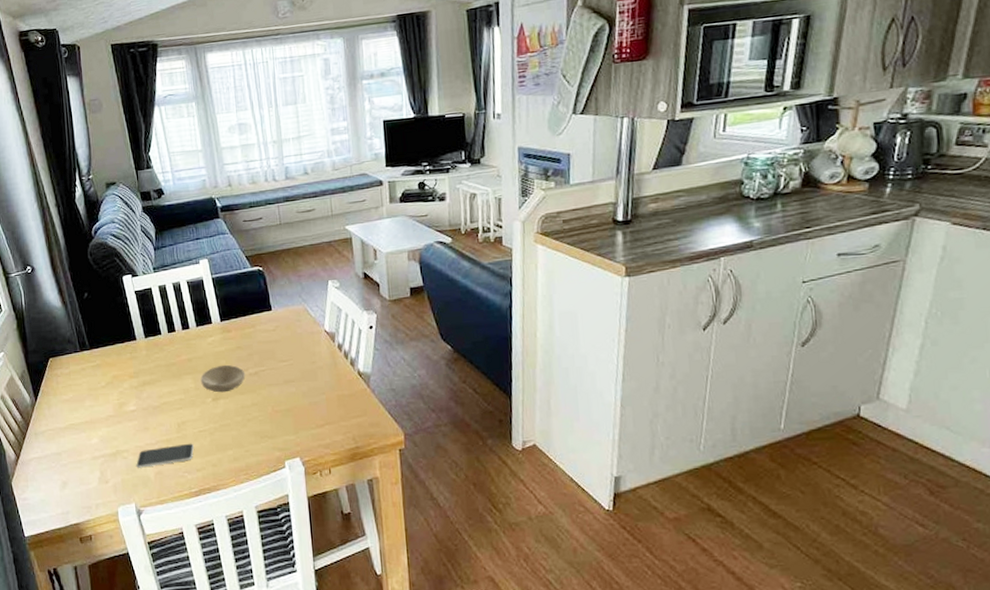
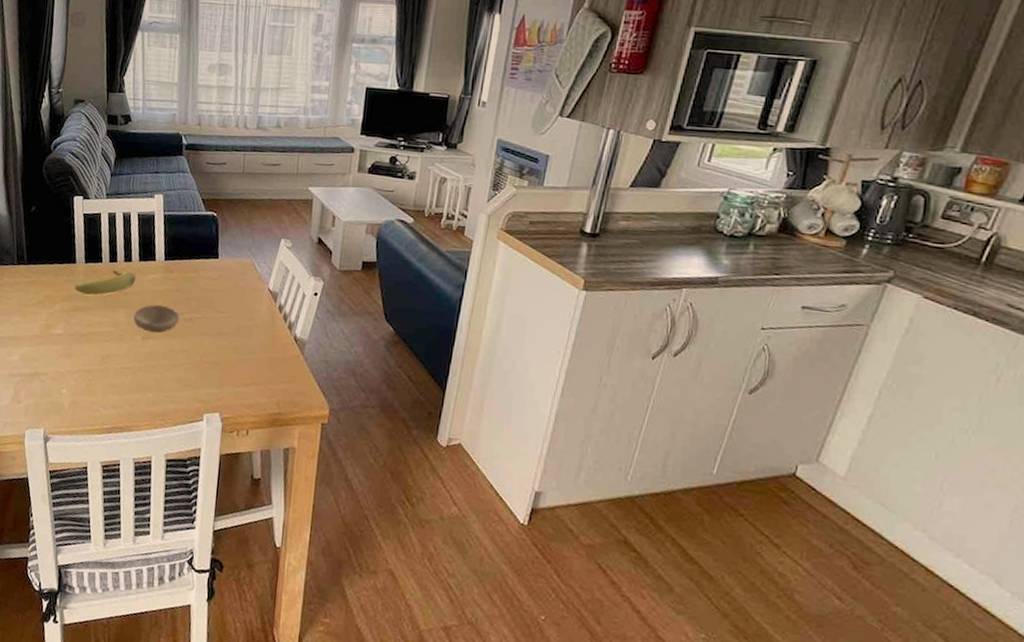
smartphone: present [136,443,194,468] -> none [52,376,114,396]
banana: none [139,337,196,368] -> present [74,269,136,295]

